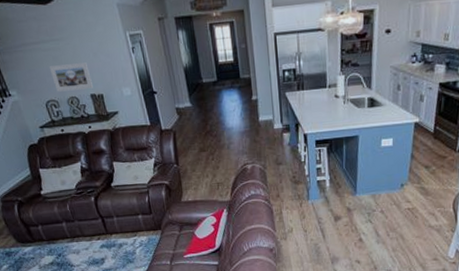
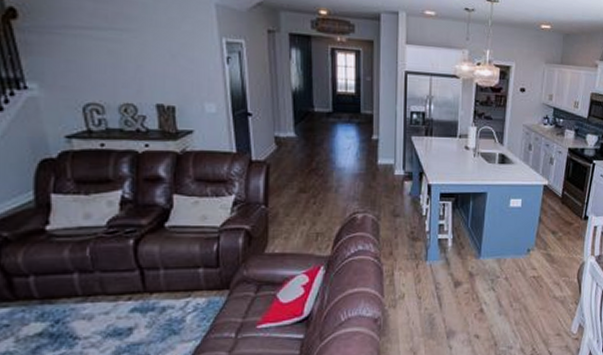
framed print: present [49,62,94,92] -> none [99,60,163,97]

